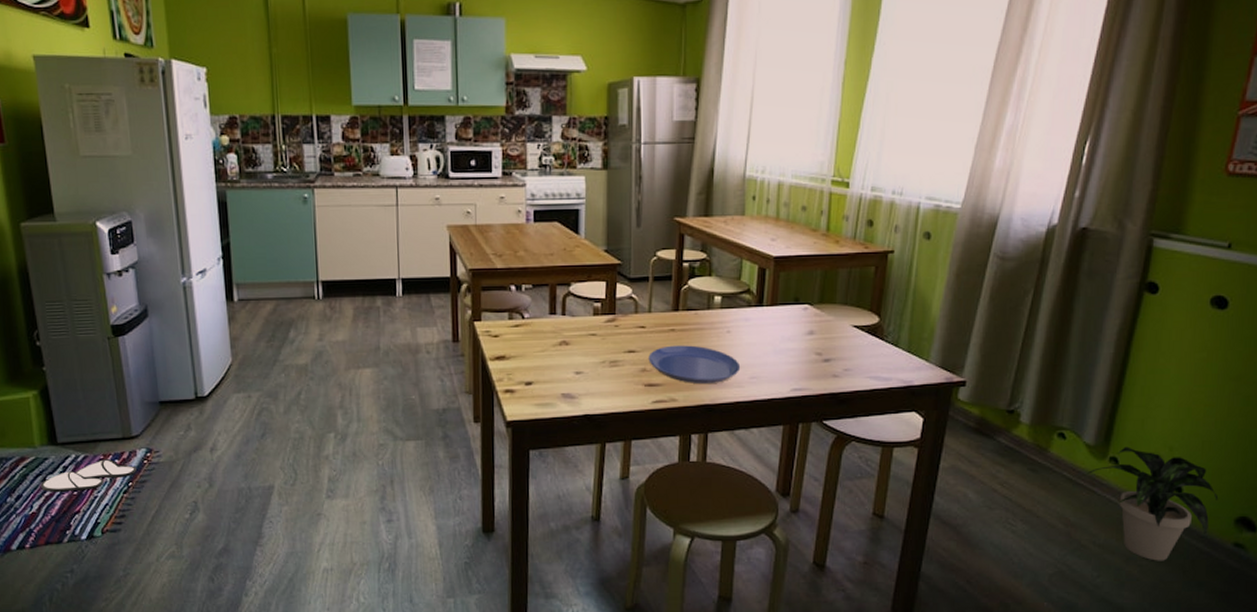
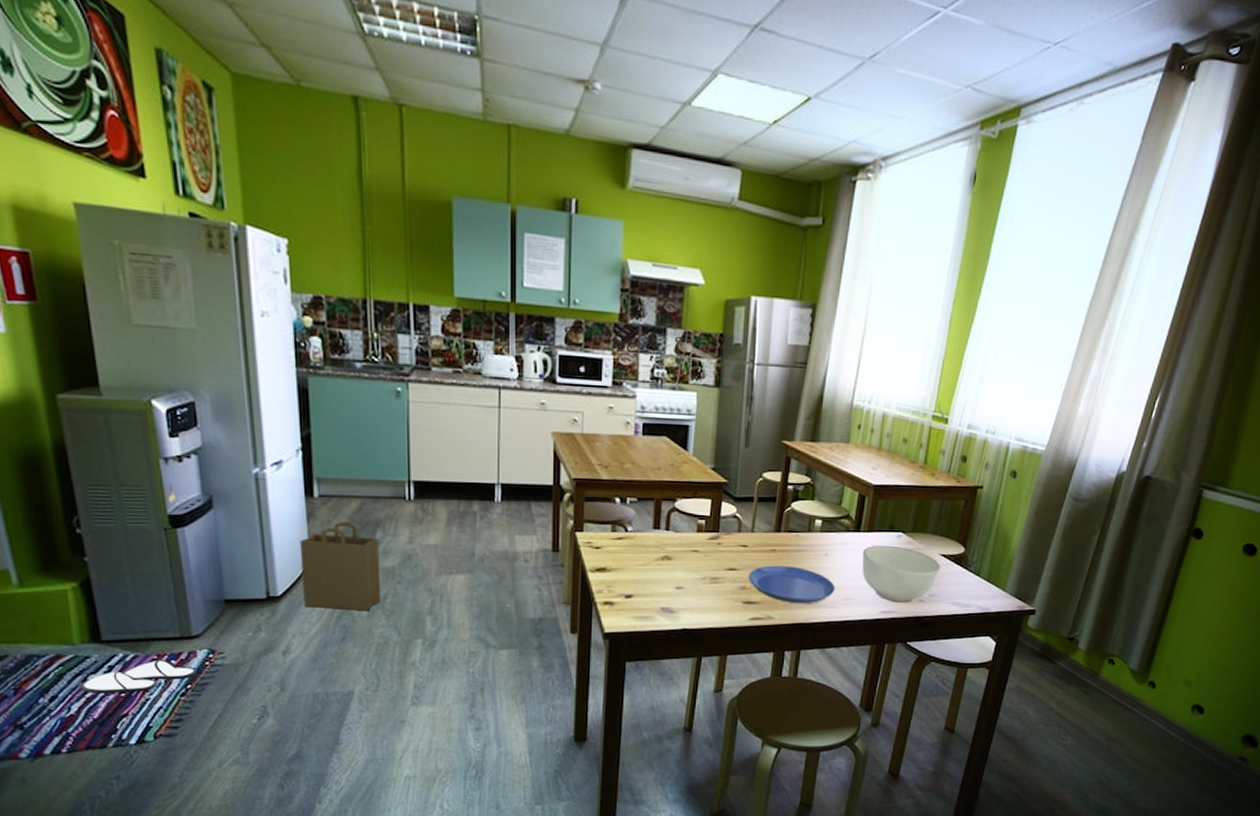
shopping bag: none [222,322,296,408] -> present [299,521,382,611]
bowl: none [768,318,854,379] -> present [862,545,941,603]
potted plant: present [1087,446,1219,561] -> none [1129,673,1232,772]

